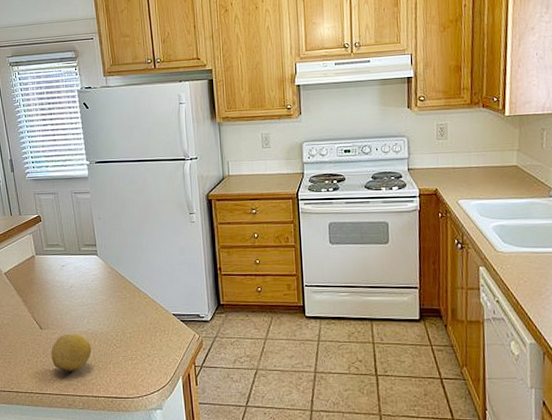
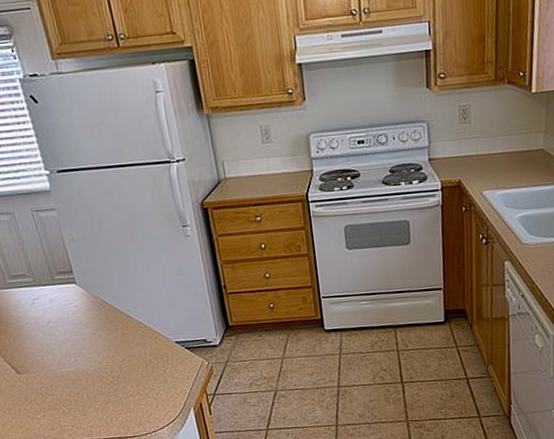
fruit: present [51,333,92,372] -> none [35,375,85,417]

